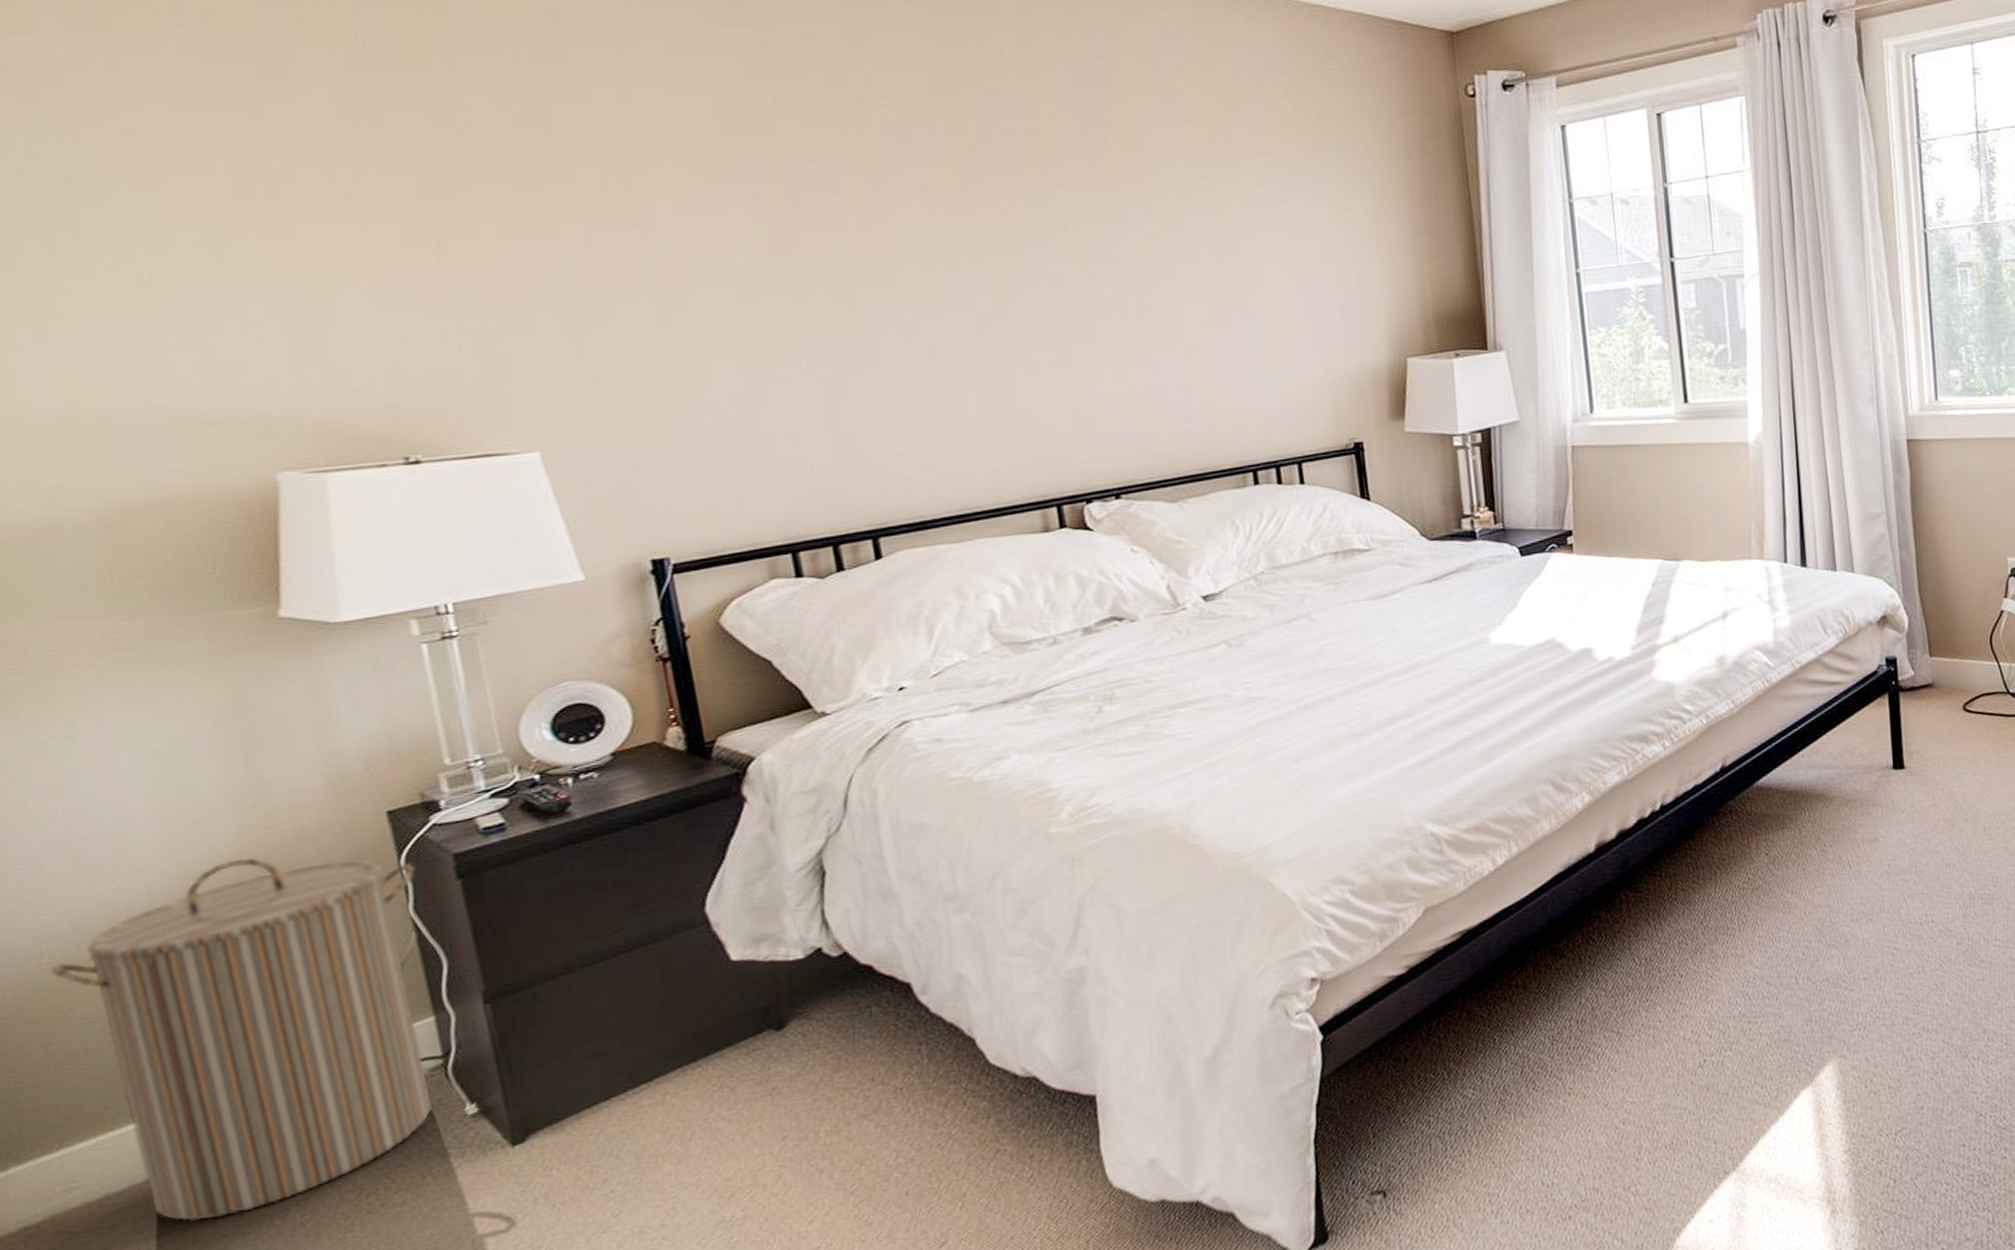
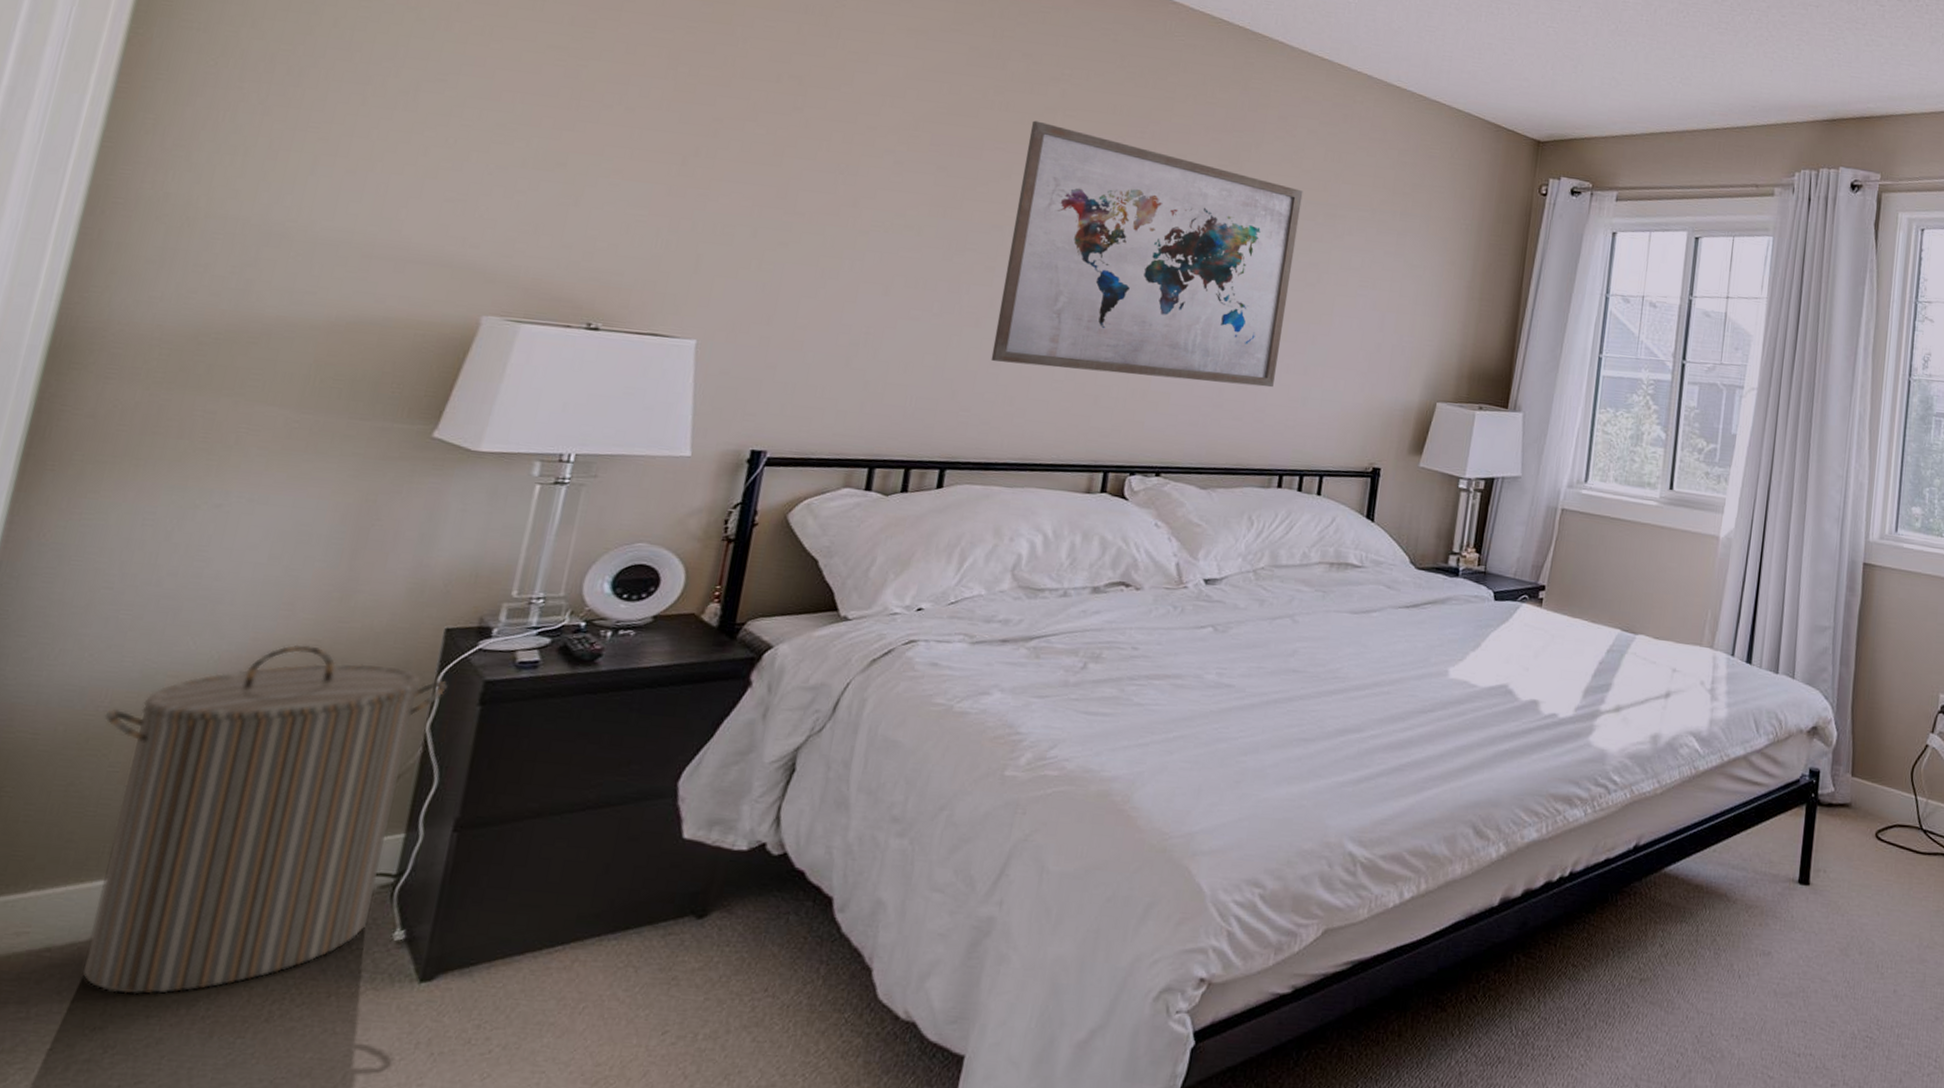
wall art: none [842,118,1219,409] -> present [990,120,1304,388]

